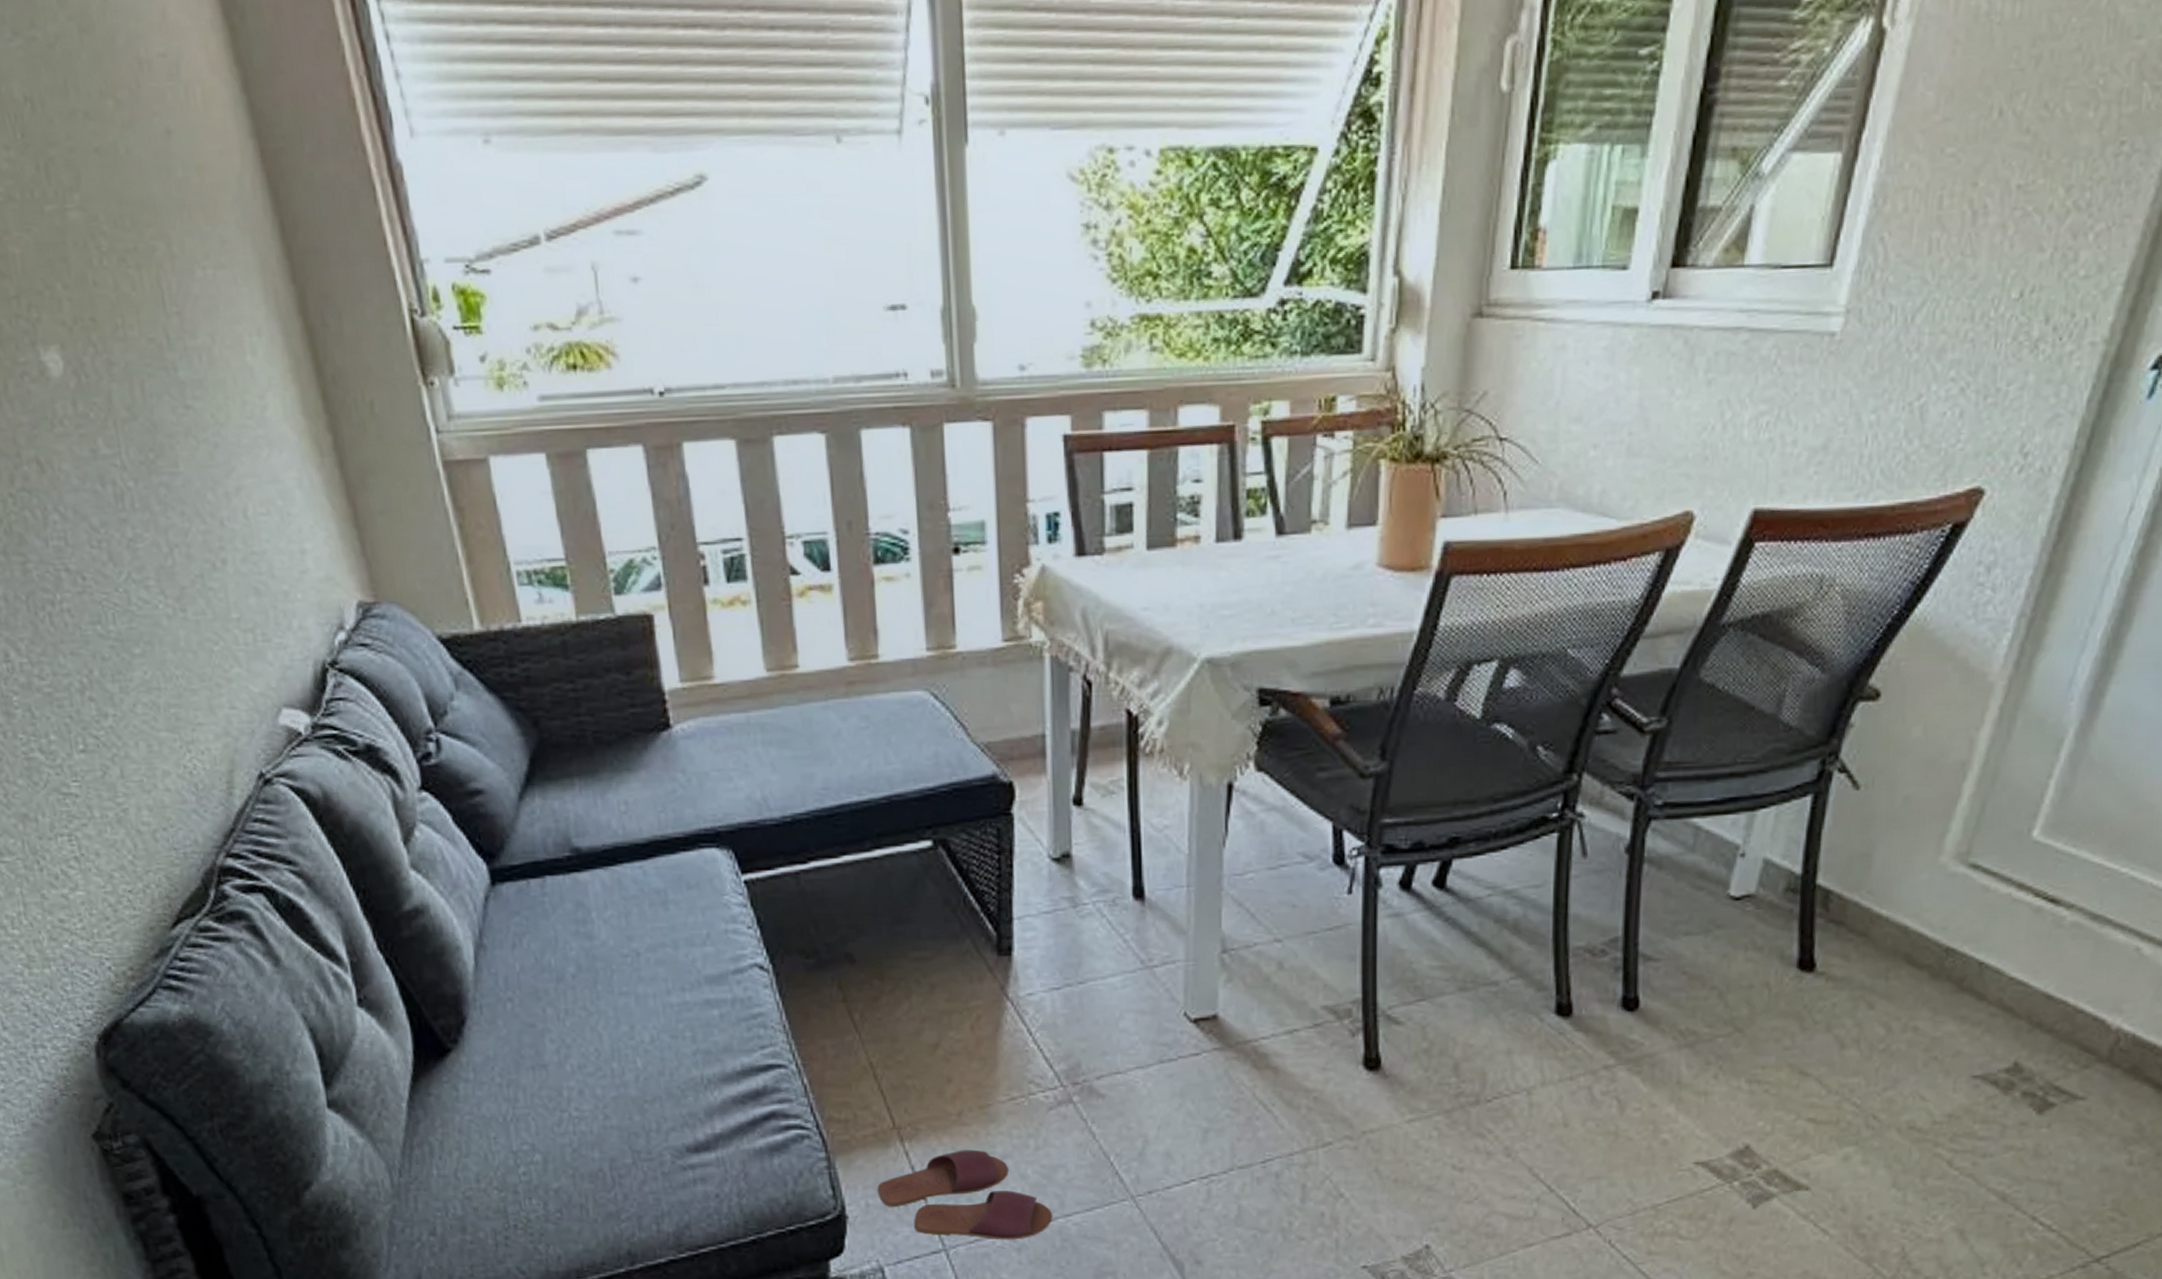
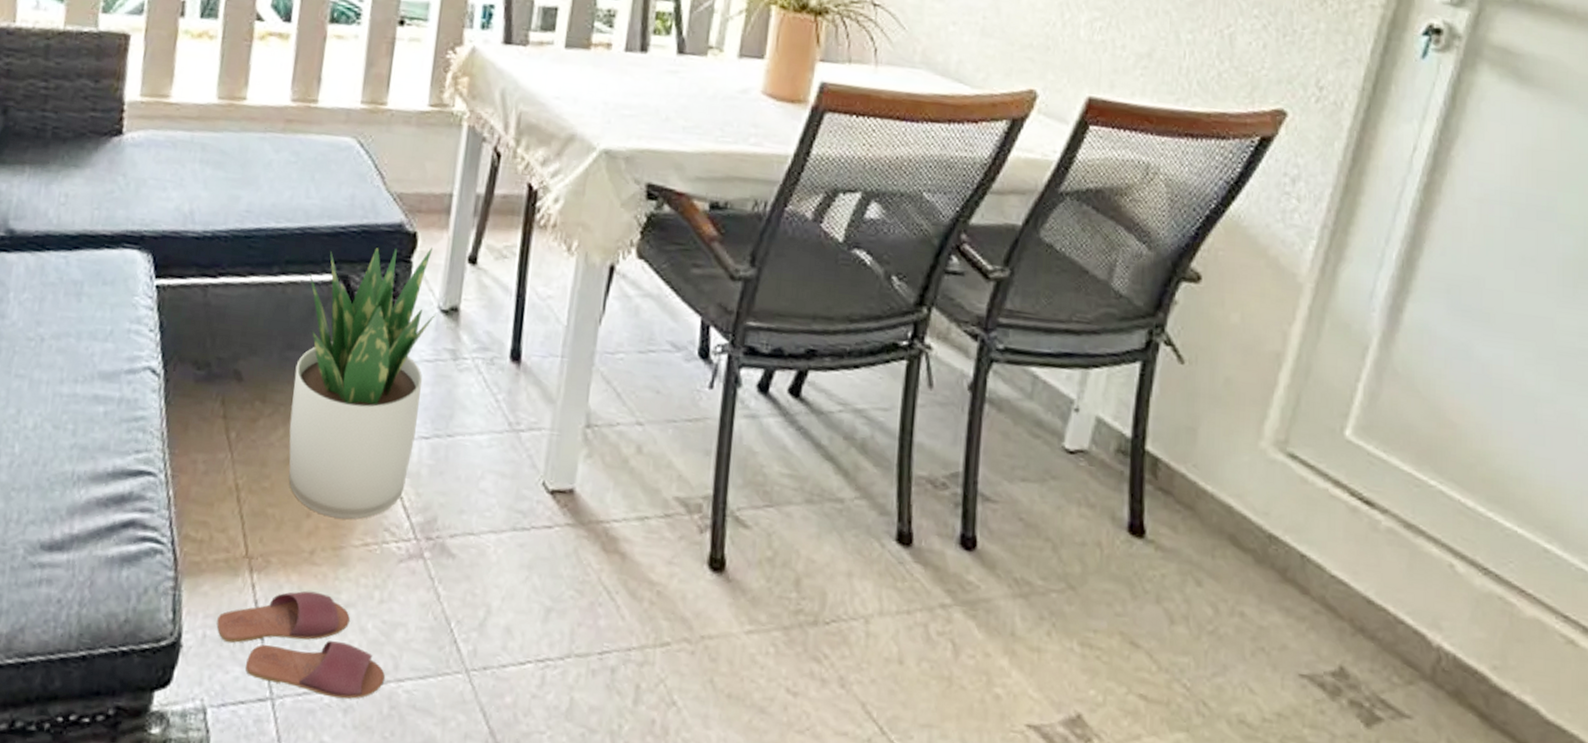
planter: none [905,794,1047,1079] -> present [288,247,436,520]

